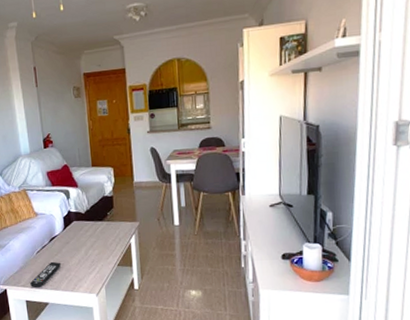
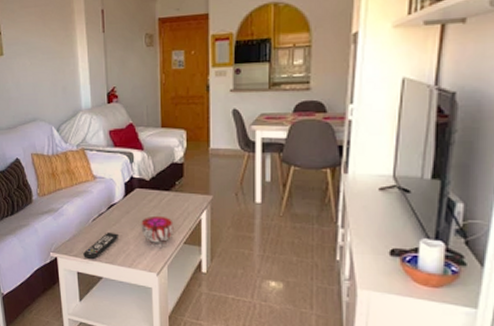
decorative bowl: none [80,243,108,268] -> present [141,215,174,243]

